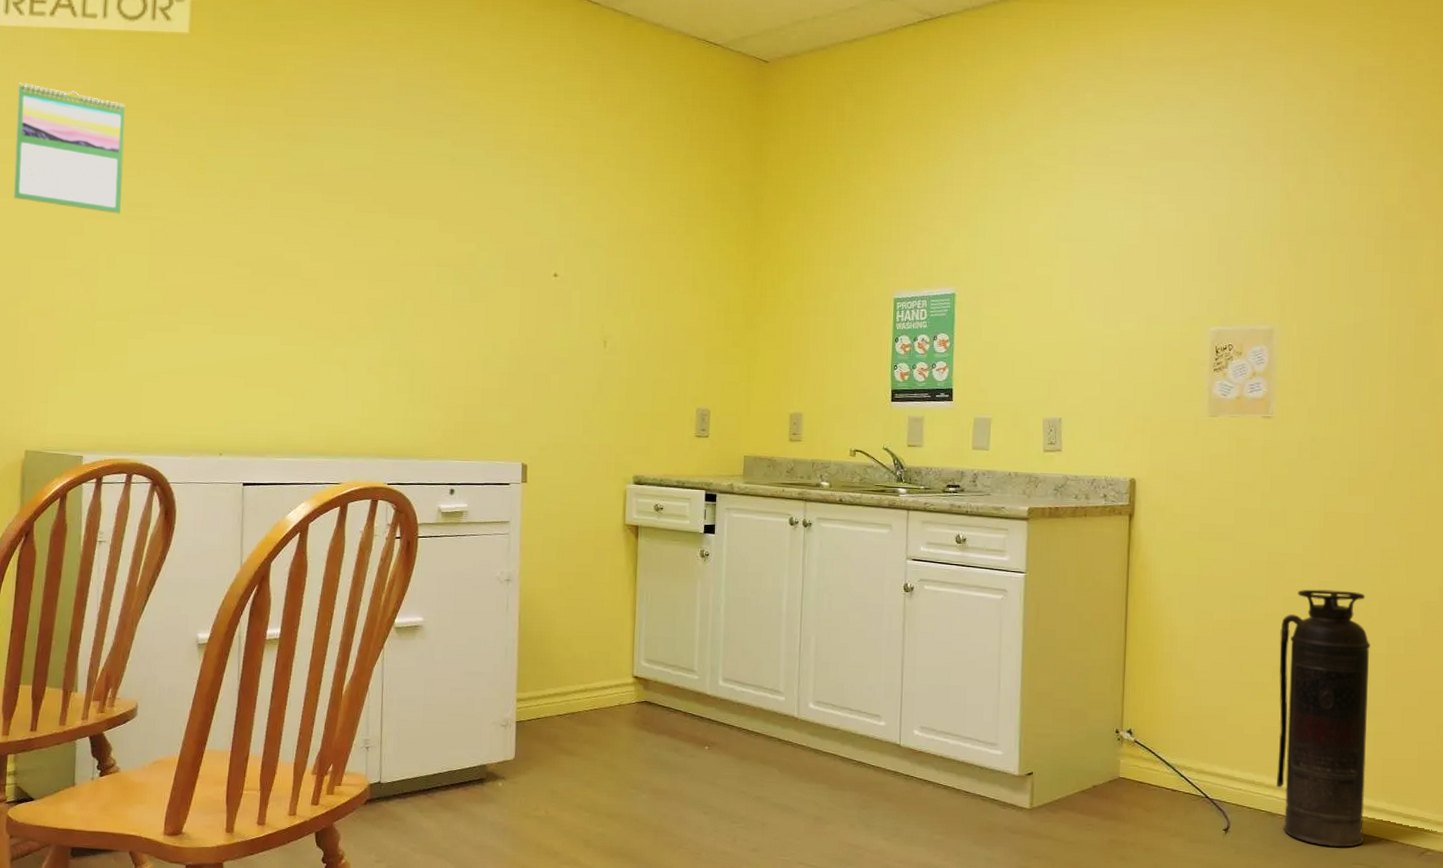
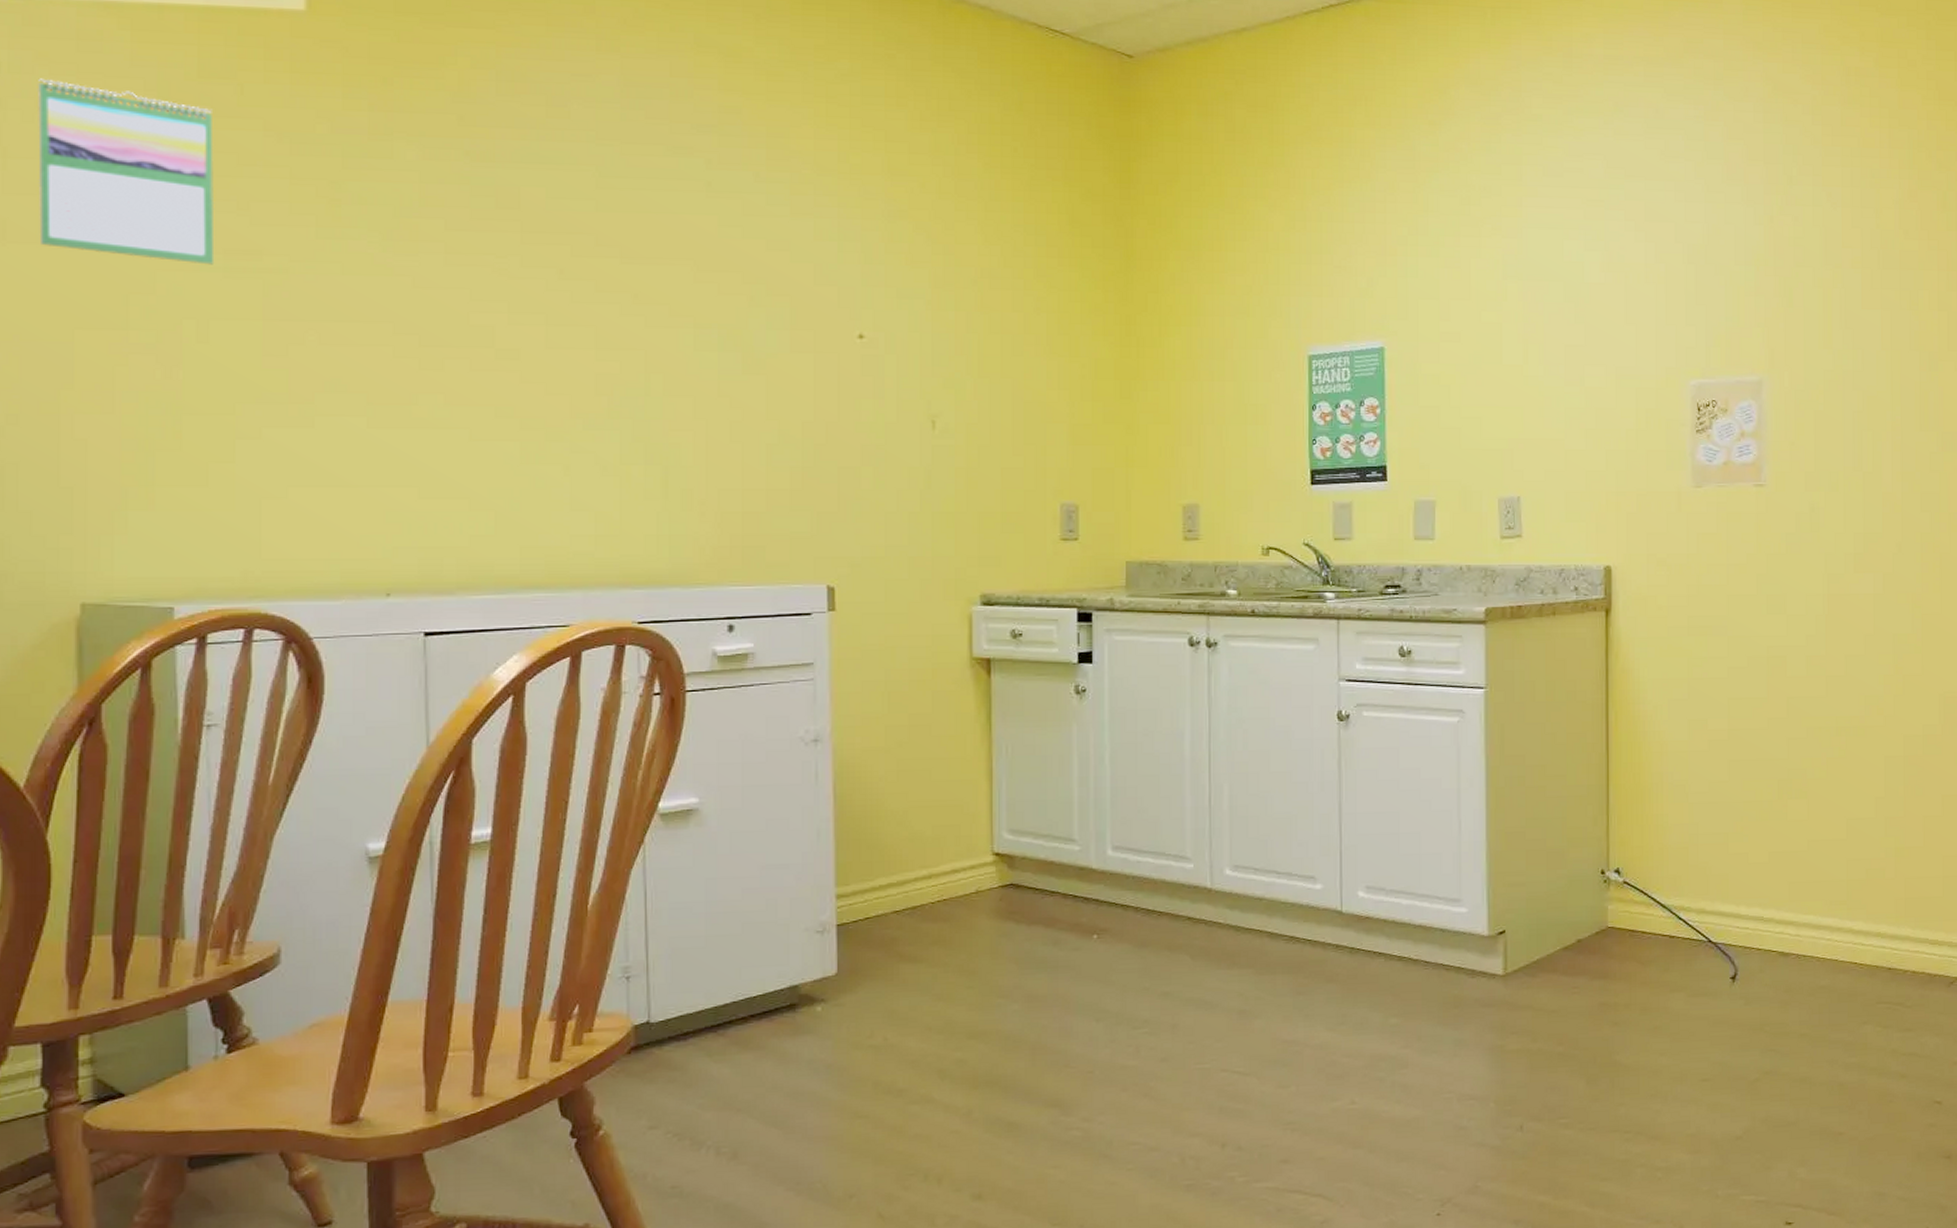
fire extinguisher: present [1277,589,1370,848] -> none [1785,685,1887,987]

